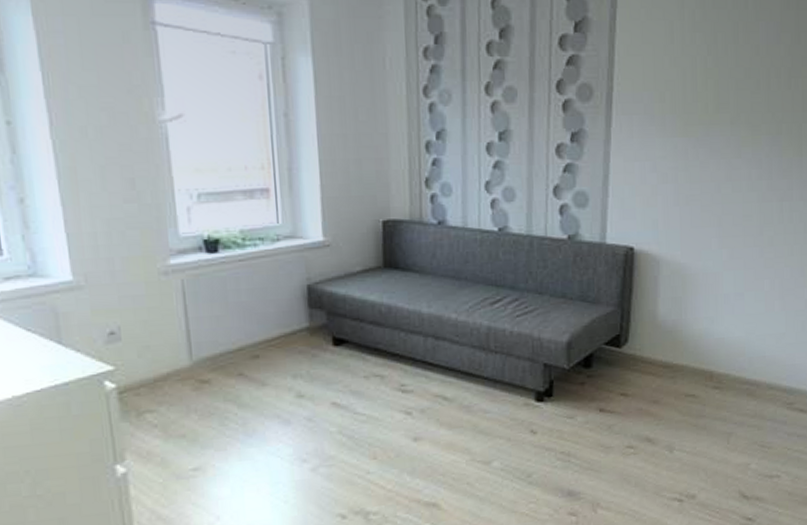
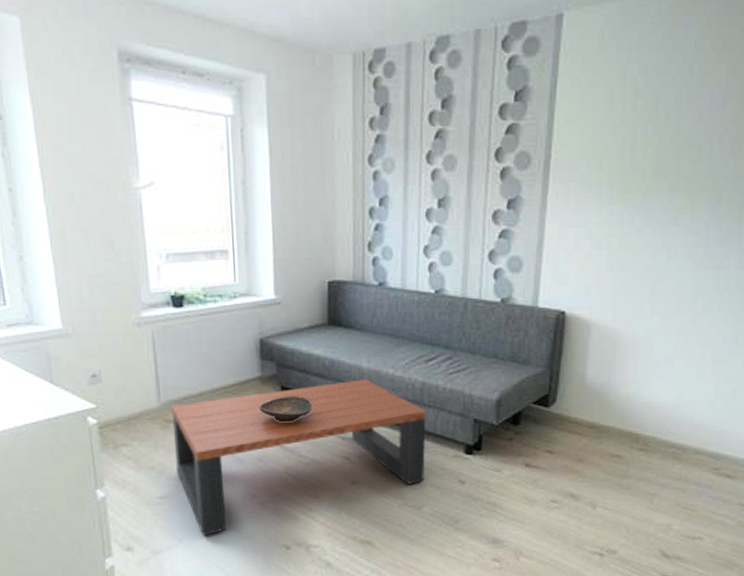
coffee table: none [205,325,494,510] -> present [171,379,427,535]
decorative bowl: none [307,346,369,376] -> present [258,395,313,422]

